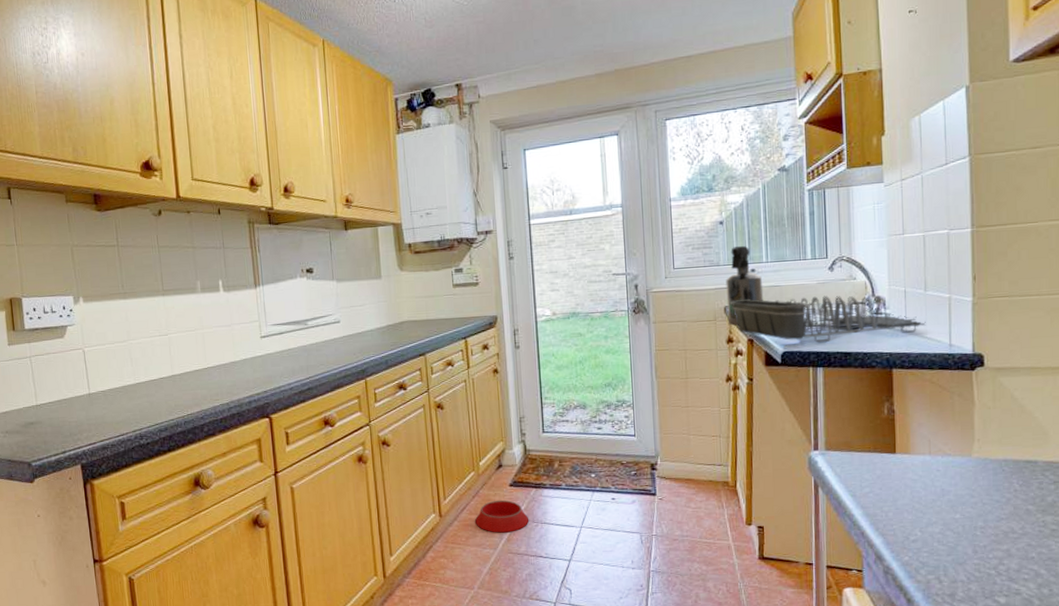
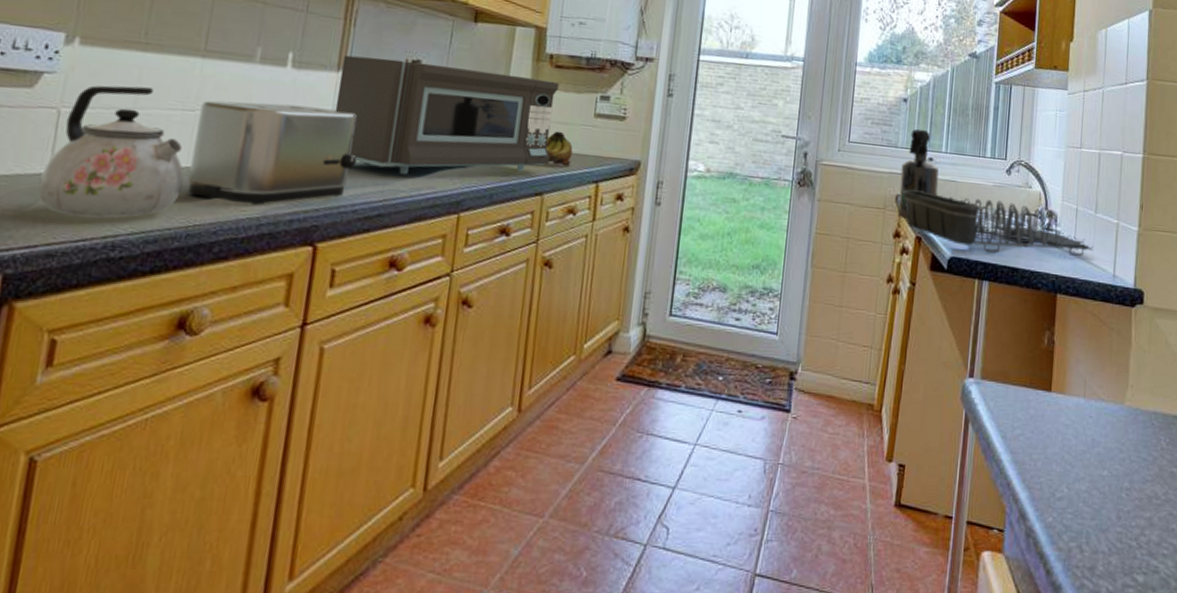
kettle: none [85,324,173,420] -> present [38,85,184,219]
toaster: none [171,316,284,395] -> present [188,100,357,206]
microwave: none [257,265,425,356] -> present [335,55,559,175]
fruit: none [420,303,442,330] -> present [546,131,573,166]
pet bowl: present [475,500,529,533] -> none [563,398,633,443]

